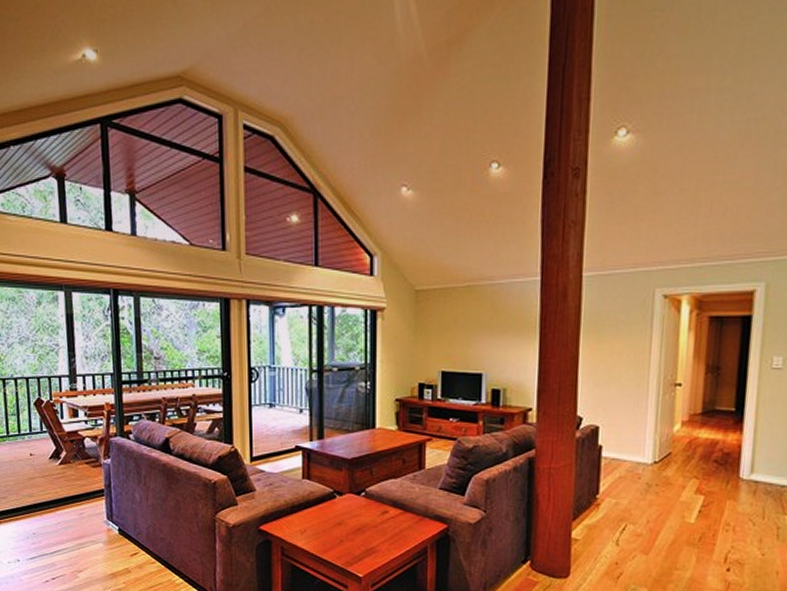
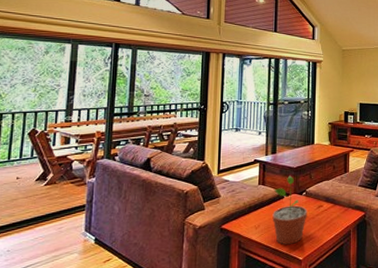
potted plant: none [322,469,368,557] -> present [272,175,308,245]

